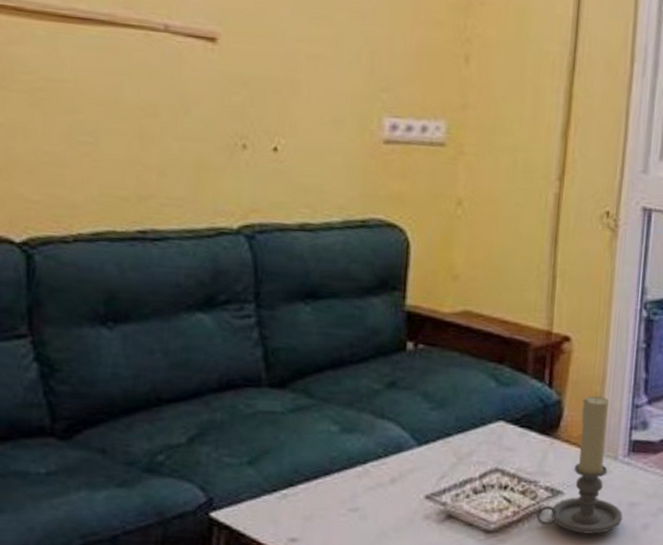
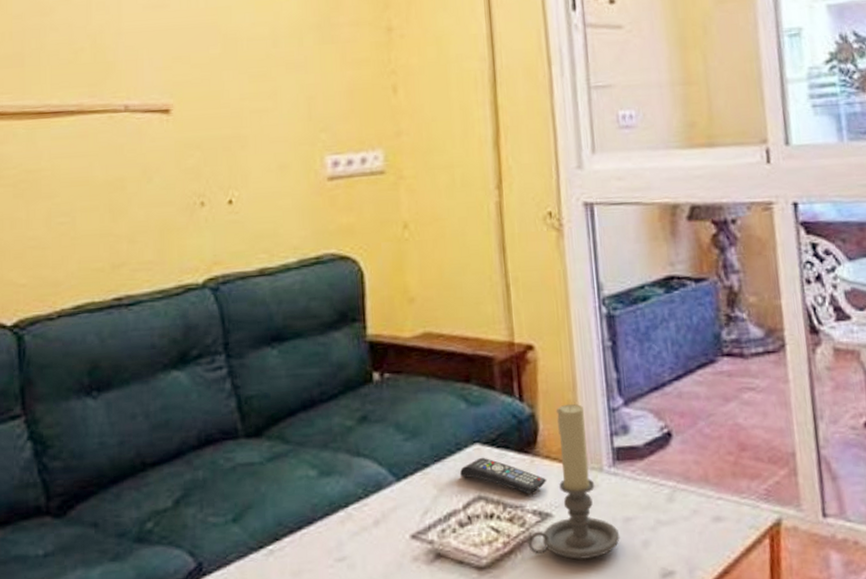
remote control: none [480,433,564,472] -> present [459,457,547,494]

